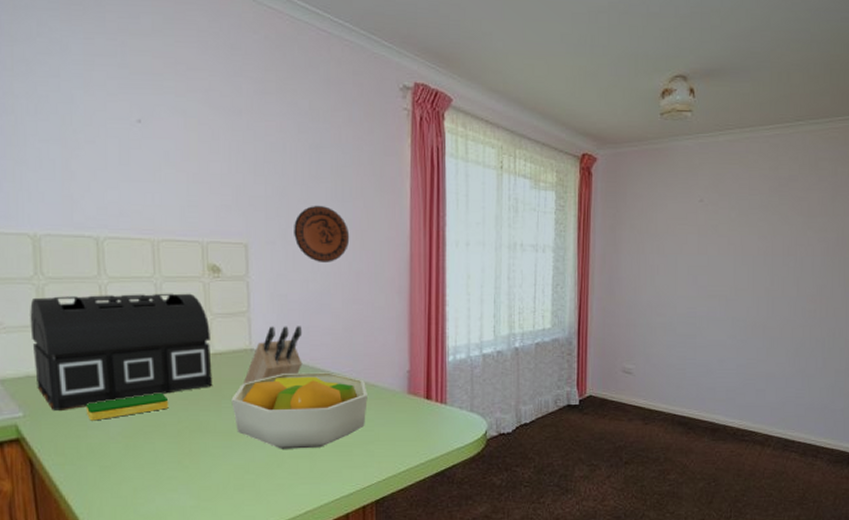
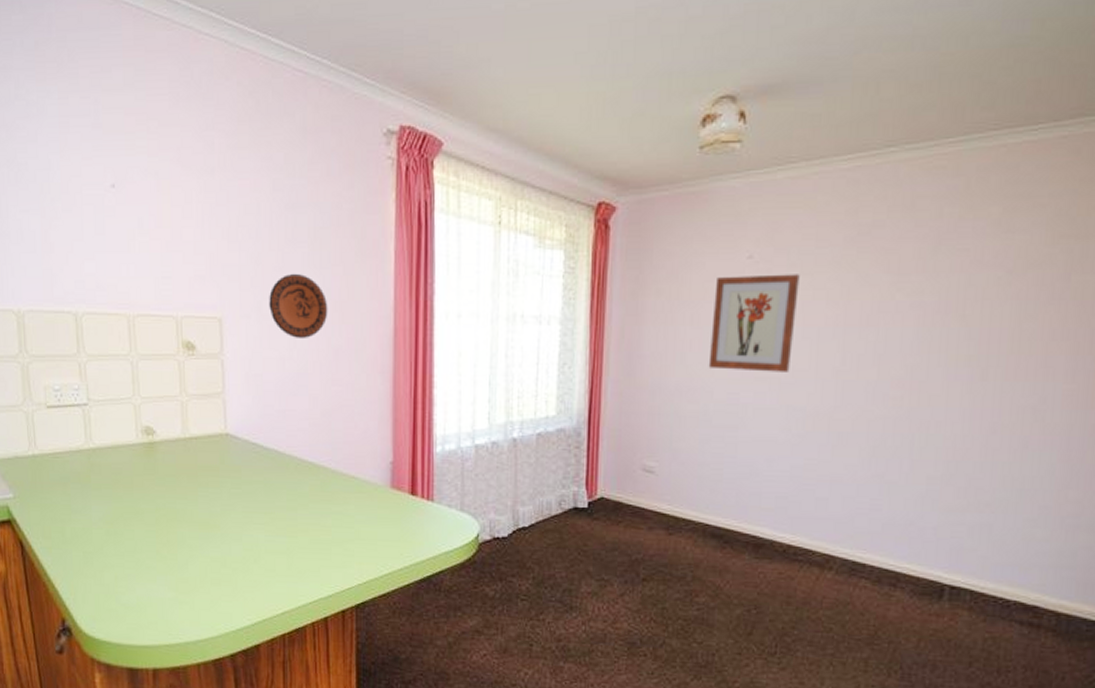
treasure chest: present [30,293,212,412] -> none [16,372,188,494]
dish sponge: present [86,392,169,421] -> none [69,478,147,505]
fruit bowl: present [231,372,368,449] -> none [207,460,347,544]
knife block: present [244,326,303,384] -> none [219,409,279,472]
wall art: none [672,214,738,291] -> present [708,274,800,372]

